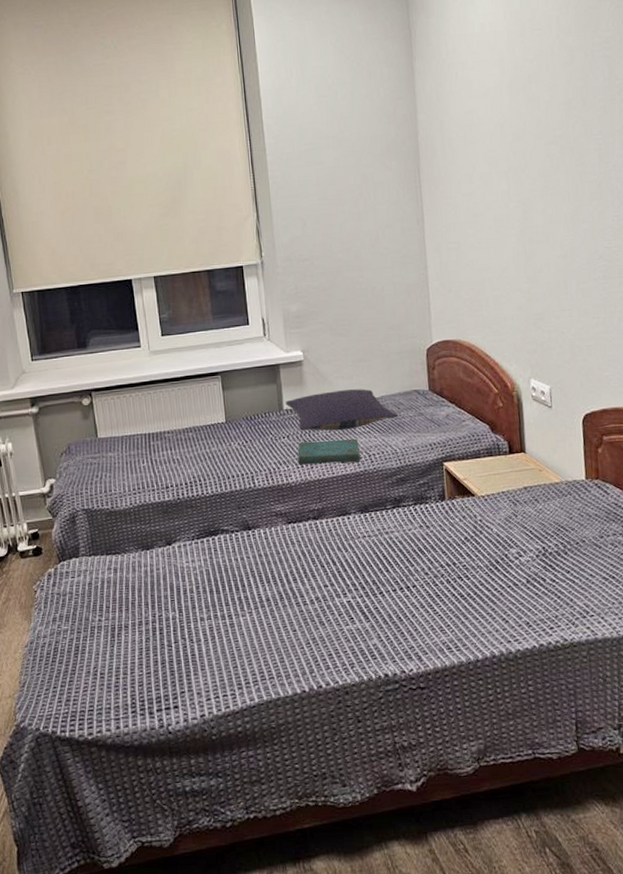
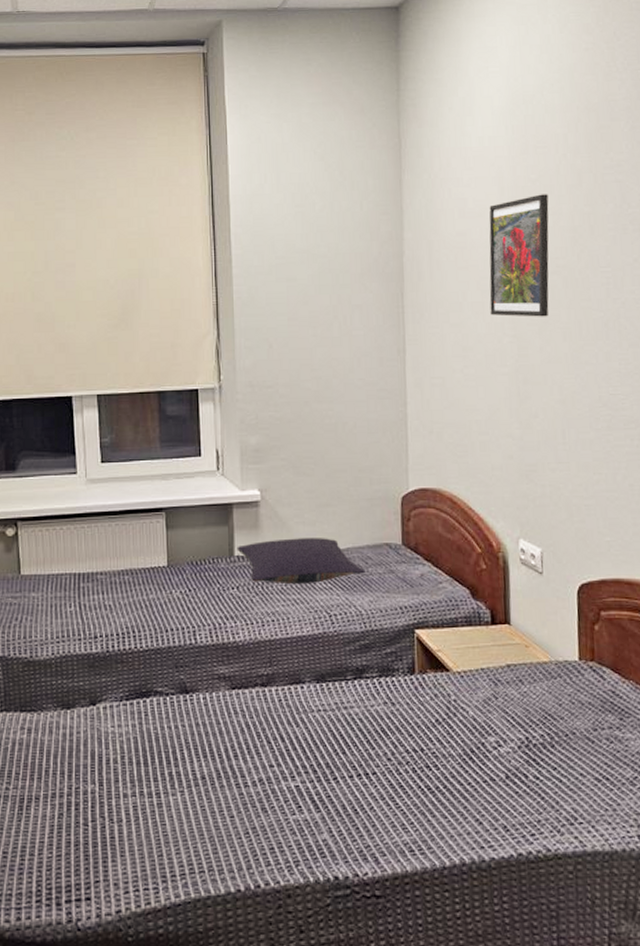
book: present [297,438,360,465] -> none [247,594,319,623]
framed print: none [492,72,549,184] -> present [489,194,549,317]

